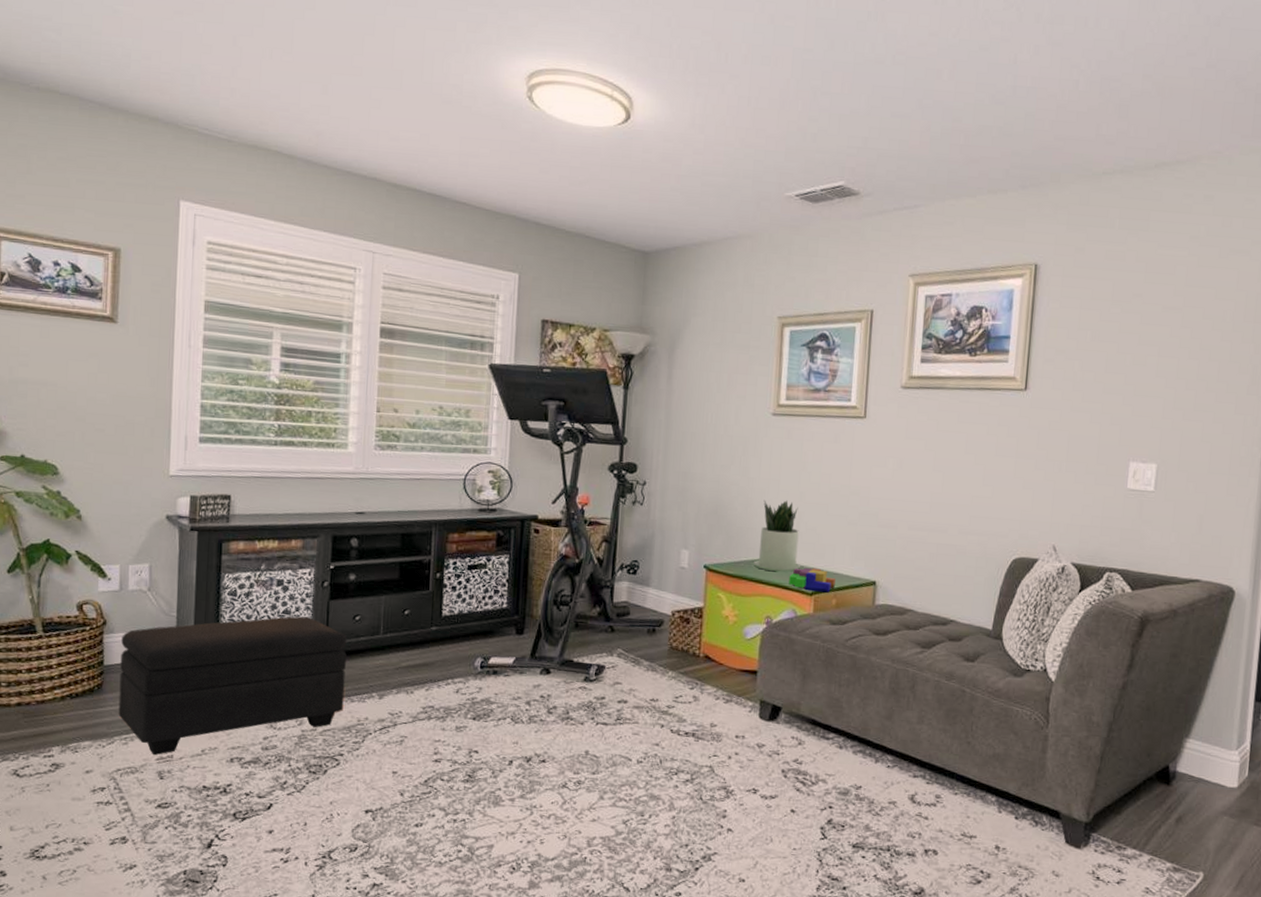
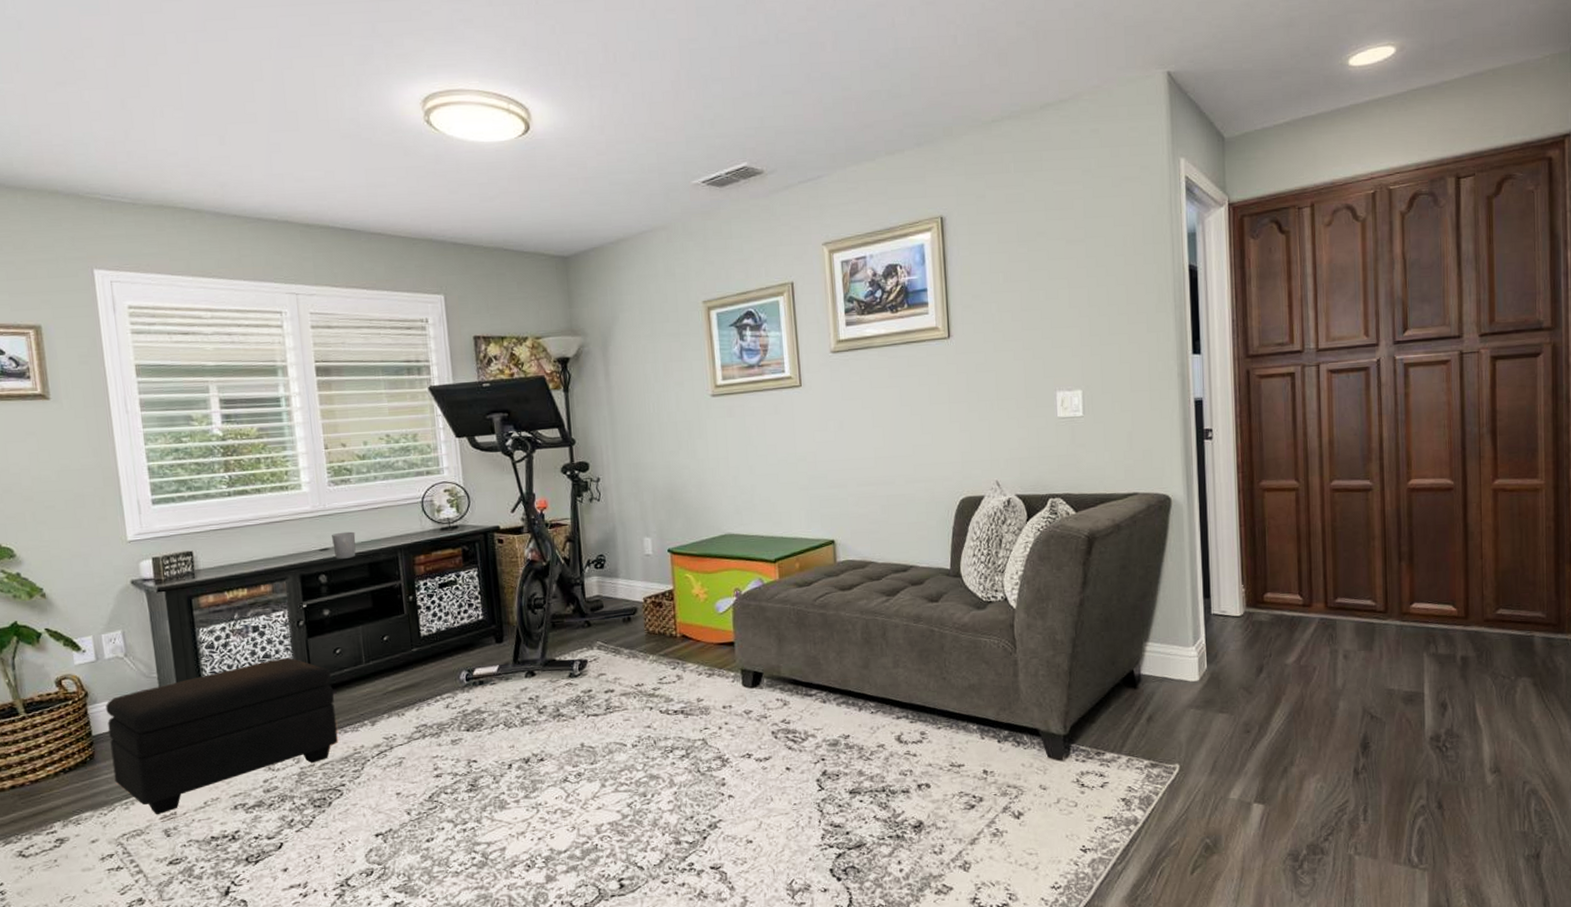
candle holder: none [369,498,393,526] -> present [332,531,356,559]
planter: present [754,500,800,572] -> none [715,476,760,546]
toy blocks: present [789,567,836,593] -> none [751,536,796,559]

